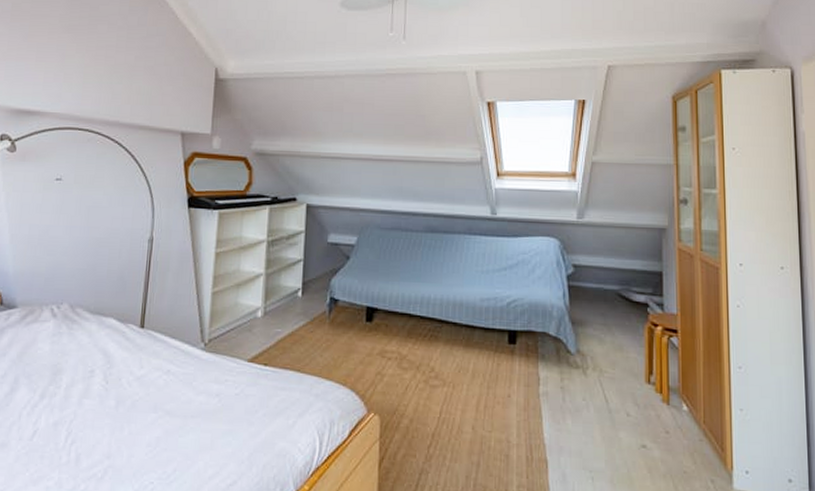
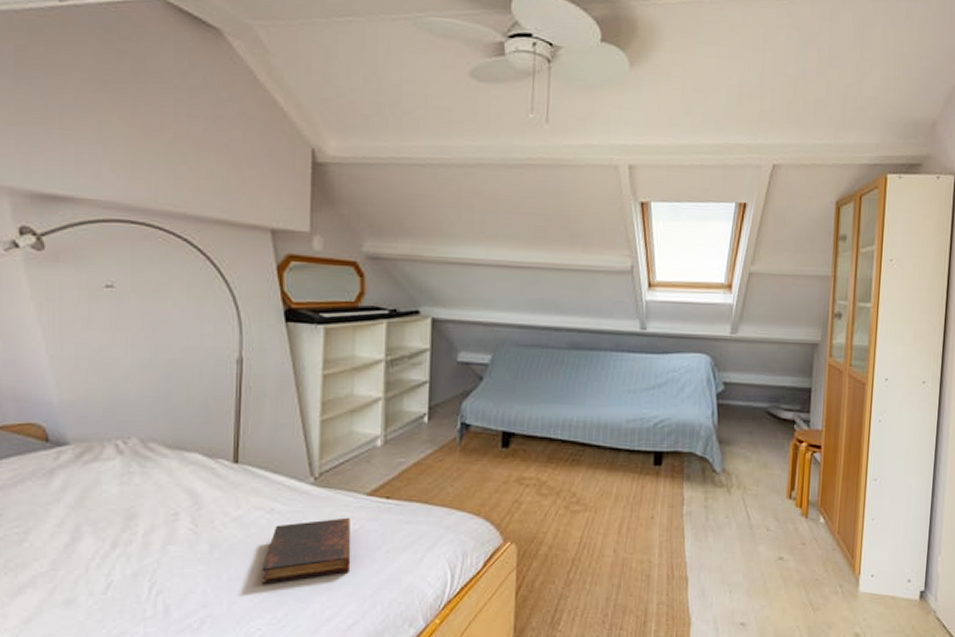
book: none [156,381,233,441] -> present [261,517,351,585]

